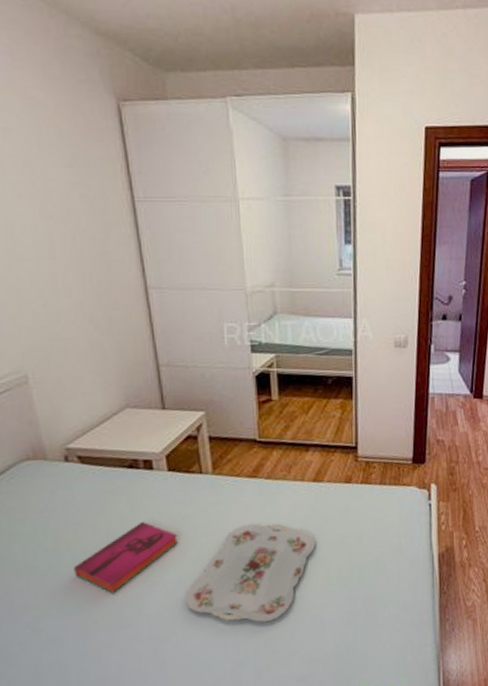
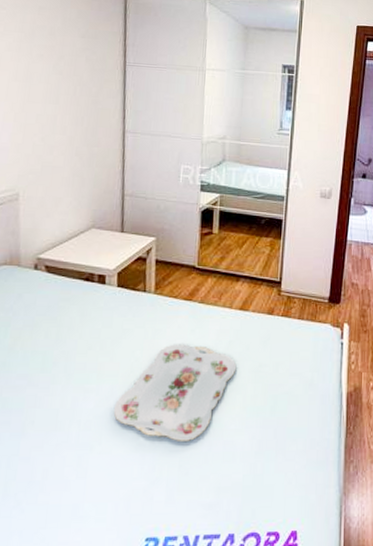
hardback book: present [74,522,178,593] -> none [23,331,116,395]

